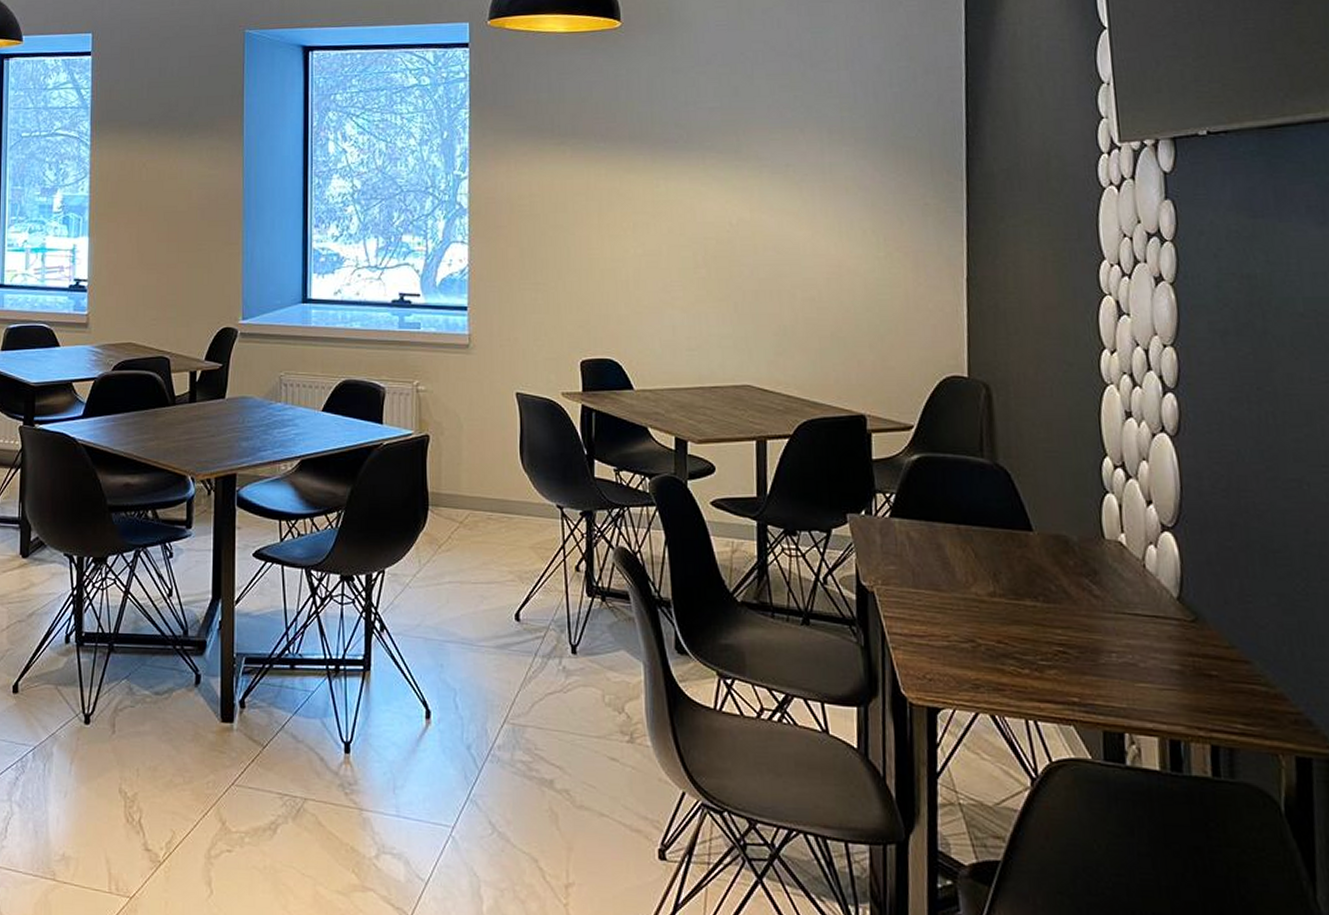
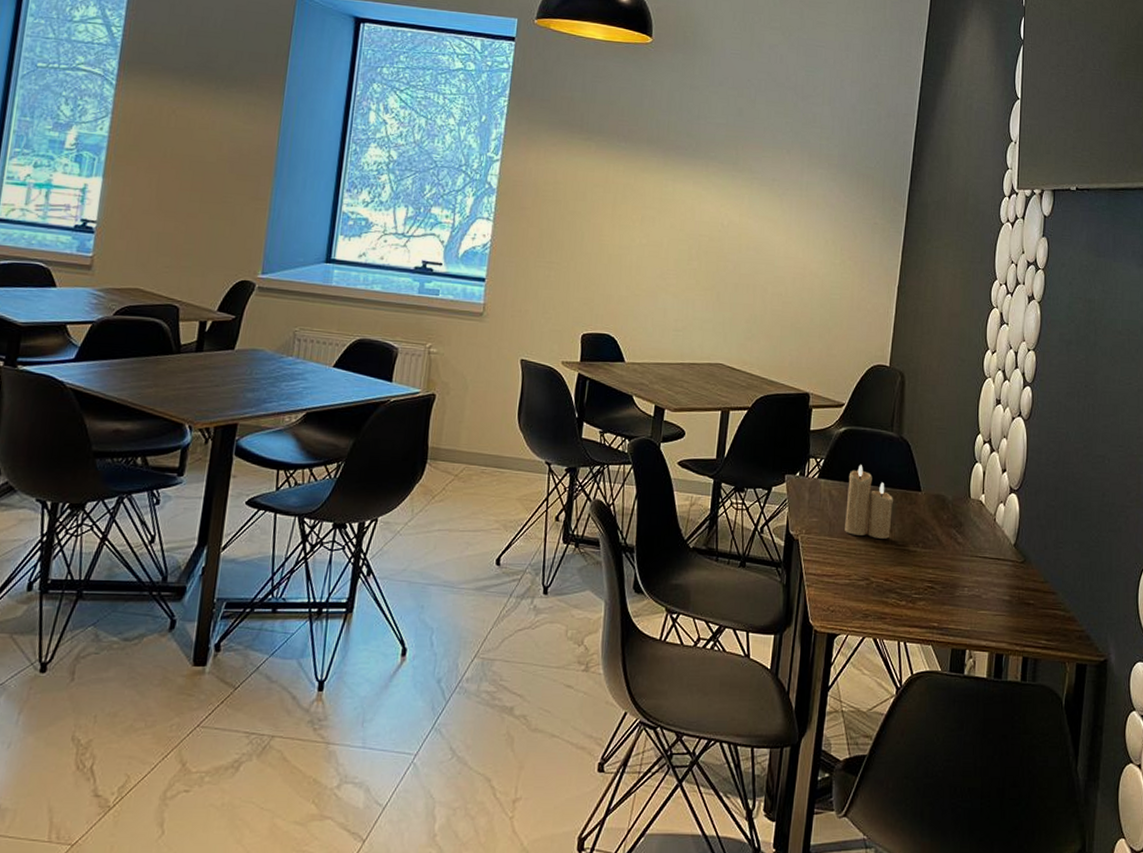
candle: none [930,500,997,591] -> present [845,465,894,539]

